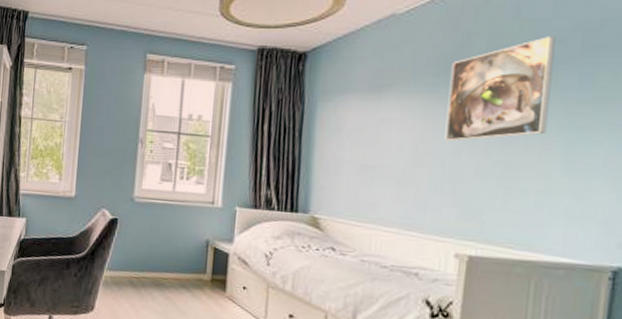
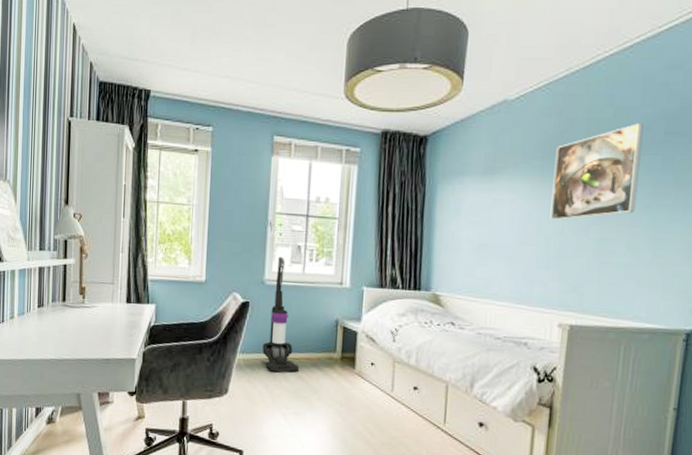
vacuum cleaner: none [130,174,167,292] -> present [262,256,299,372]

